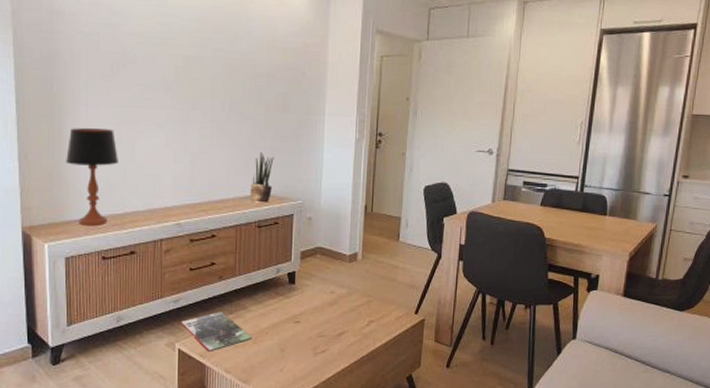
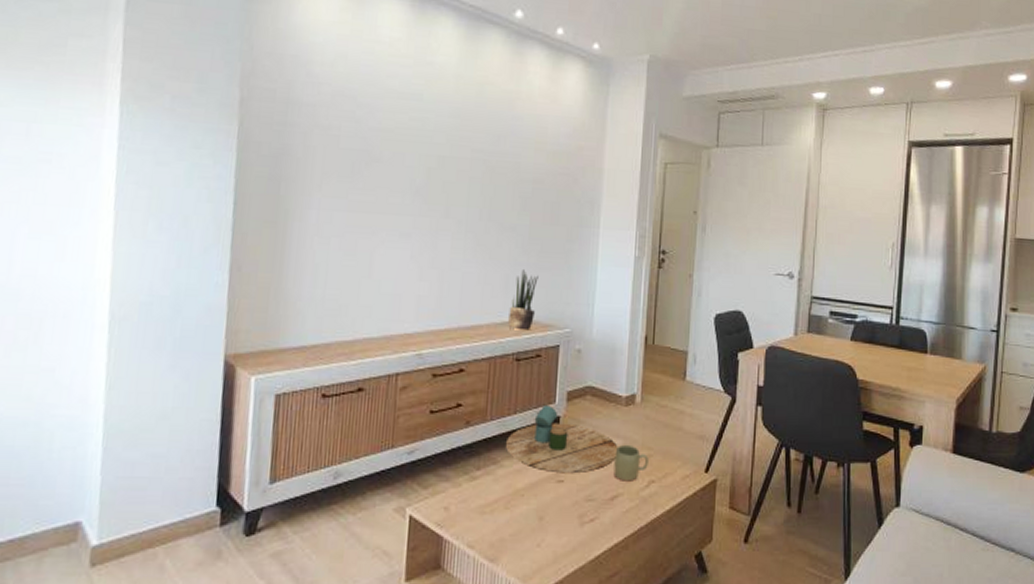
table lamp: present [66,128,120,227] -> none [287,235,353,356]
magazine: present [180,312,251,351] -> none [414,467,503,519]
decorative tray: none [251,262,343,315] -> present [505,404,618,472]
mug: none [340,292,369,322] -> present [613,444,649,482]

